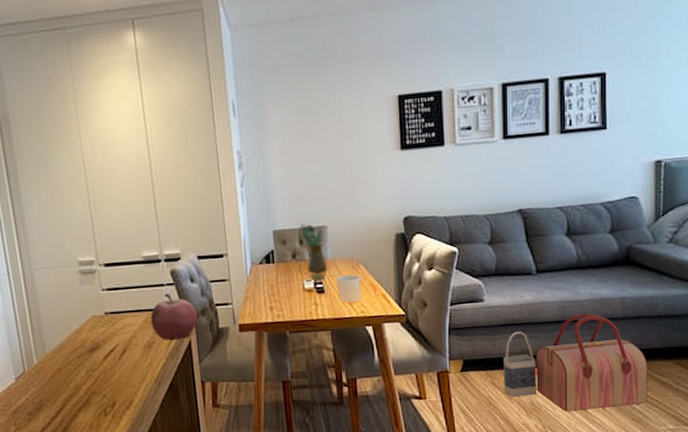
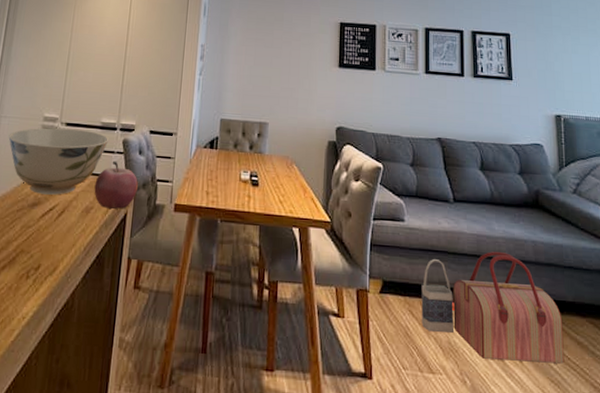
bowl: none [46,267,156,339] -> present [8,127,110,195]
vase: present [299,222,328,281] -> none [244,116,265,174]
mug: present [336,274,362,304] -> none [270,171,294,202]

